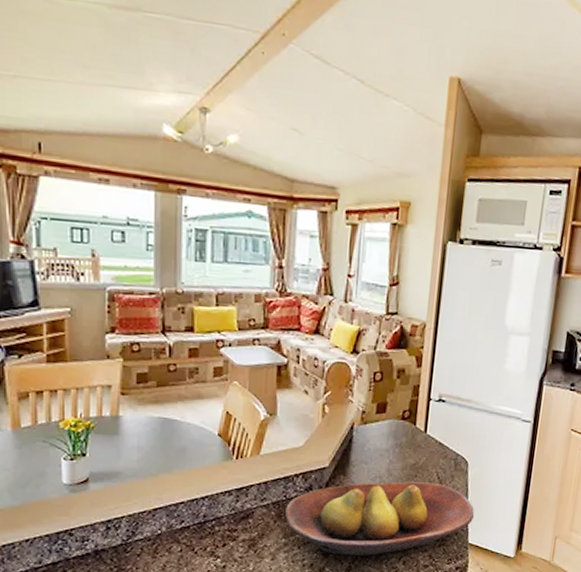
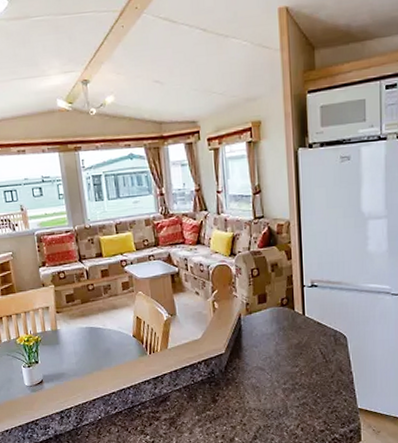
fruit bowl: present [285,482,474,557] -> none [195,358,359,427]

